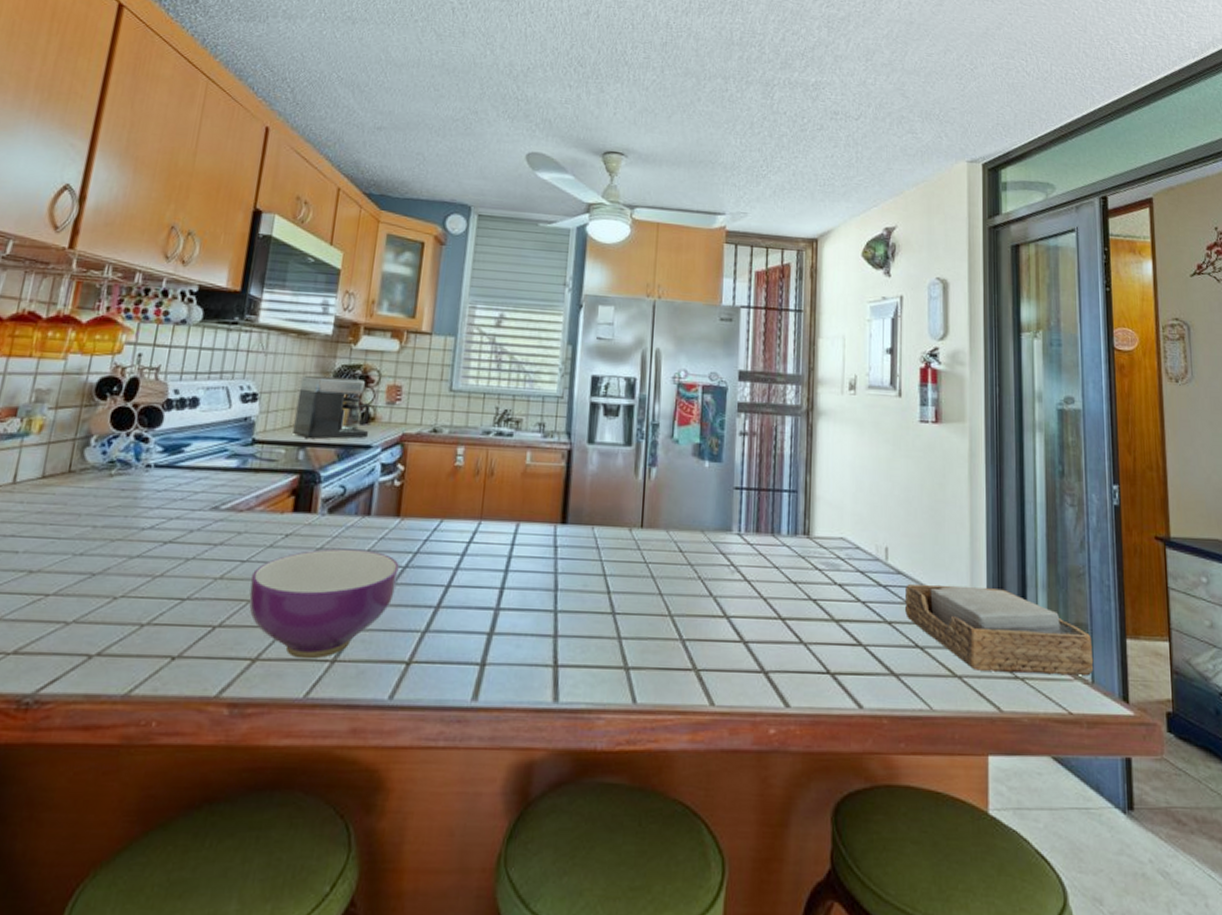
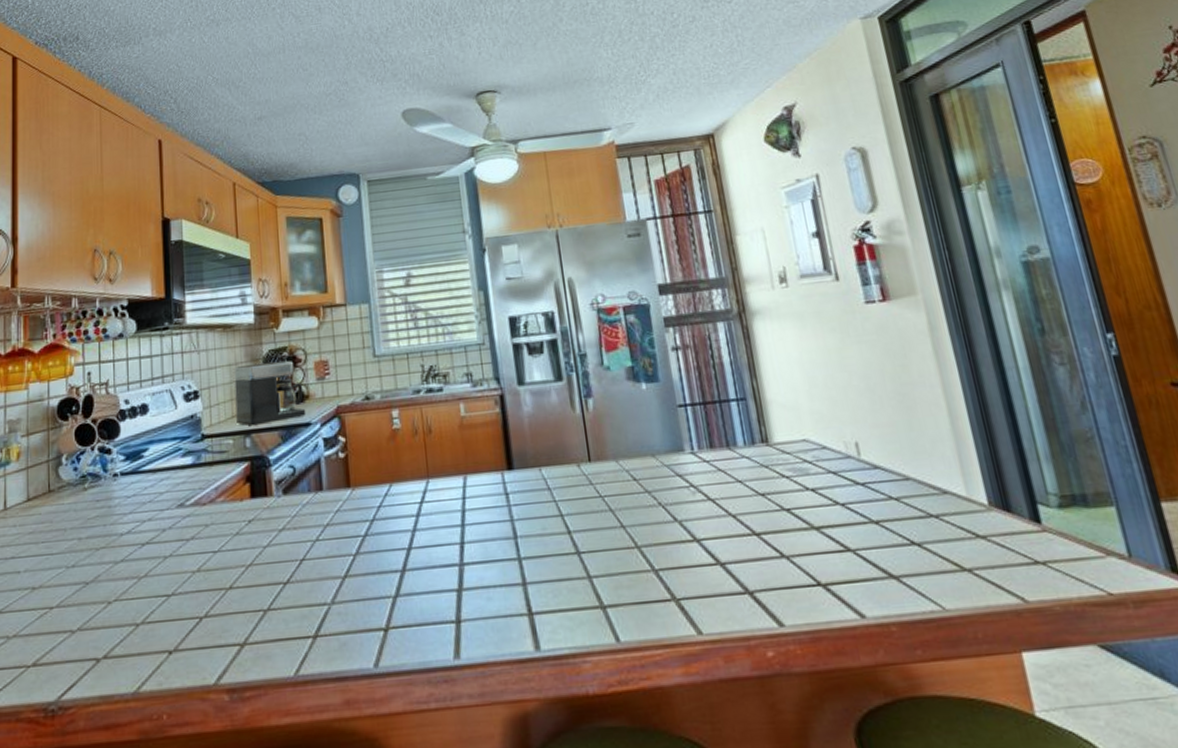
bowl: present [248,548,399,659] -> none [226,524,361,639]
napkin holder: present [905,584,1094,677] -> none [886,468,1128,561]

